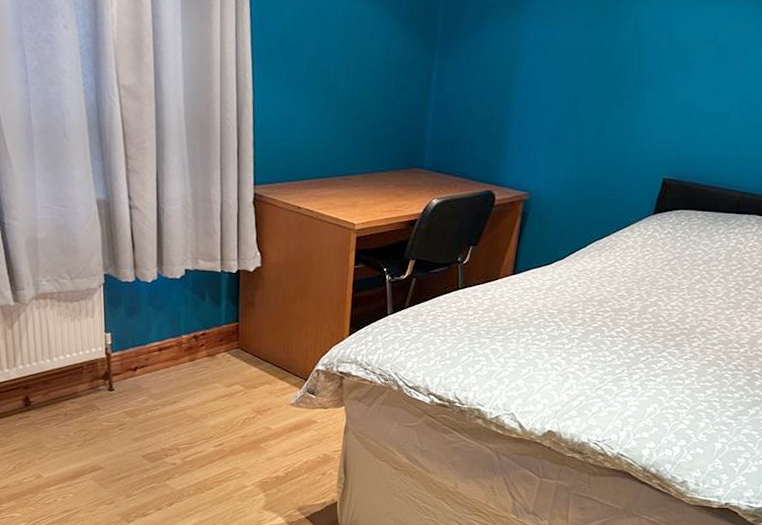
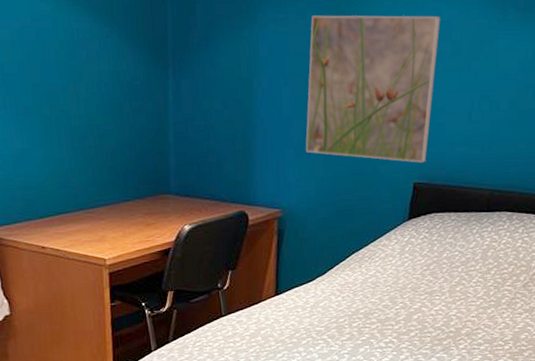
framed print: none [559,10,708,160] -> present [306,15,440,163]

